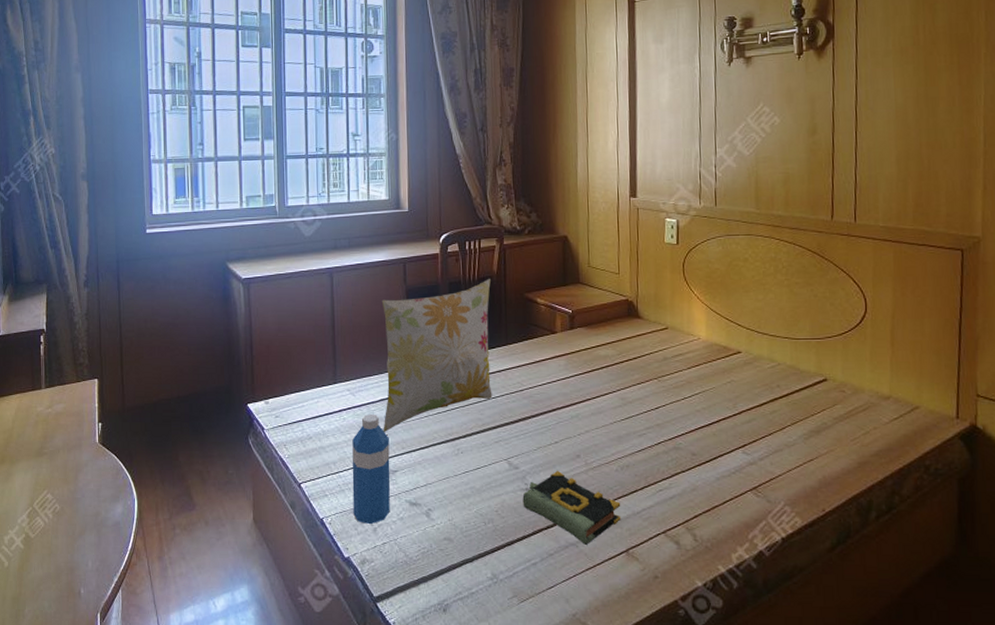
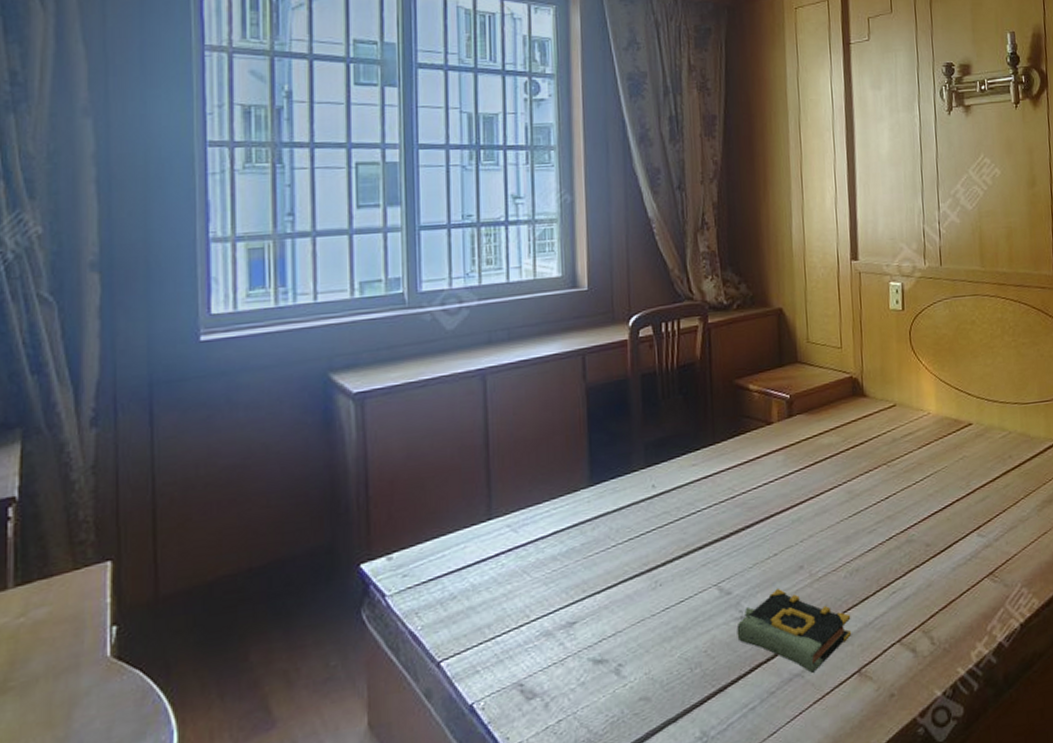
water bottle: present [352,413,390,524] -> none [514,552,567,700]
decorative pillow: present [381,278,492,432] -> none [553,365,698,574]

